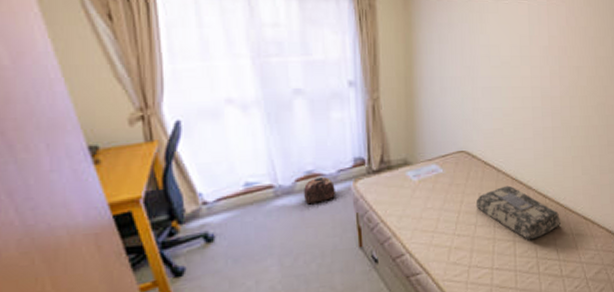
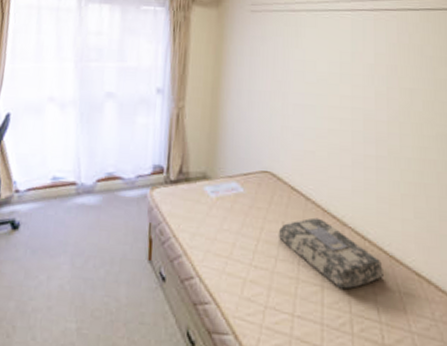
bag: present [304,177,335,203] -> none [102,180,132,206]

